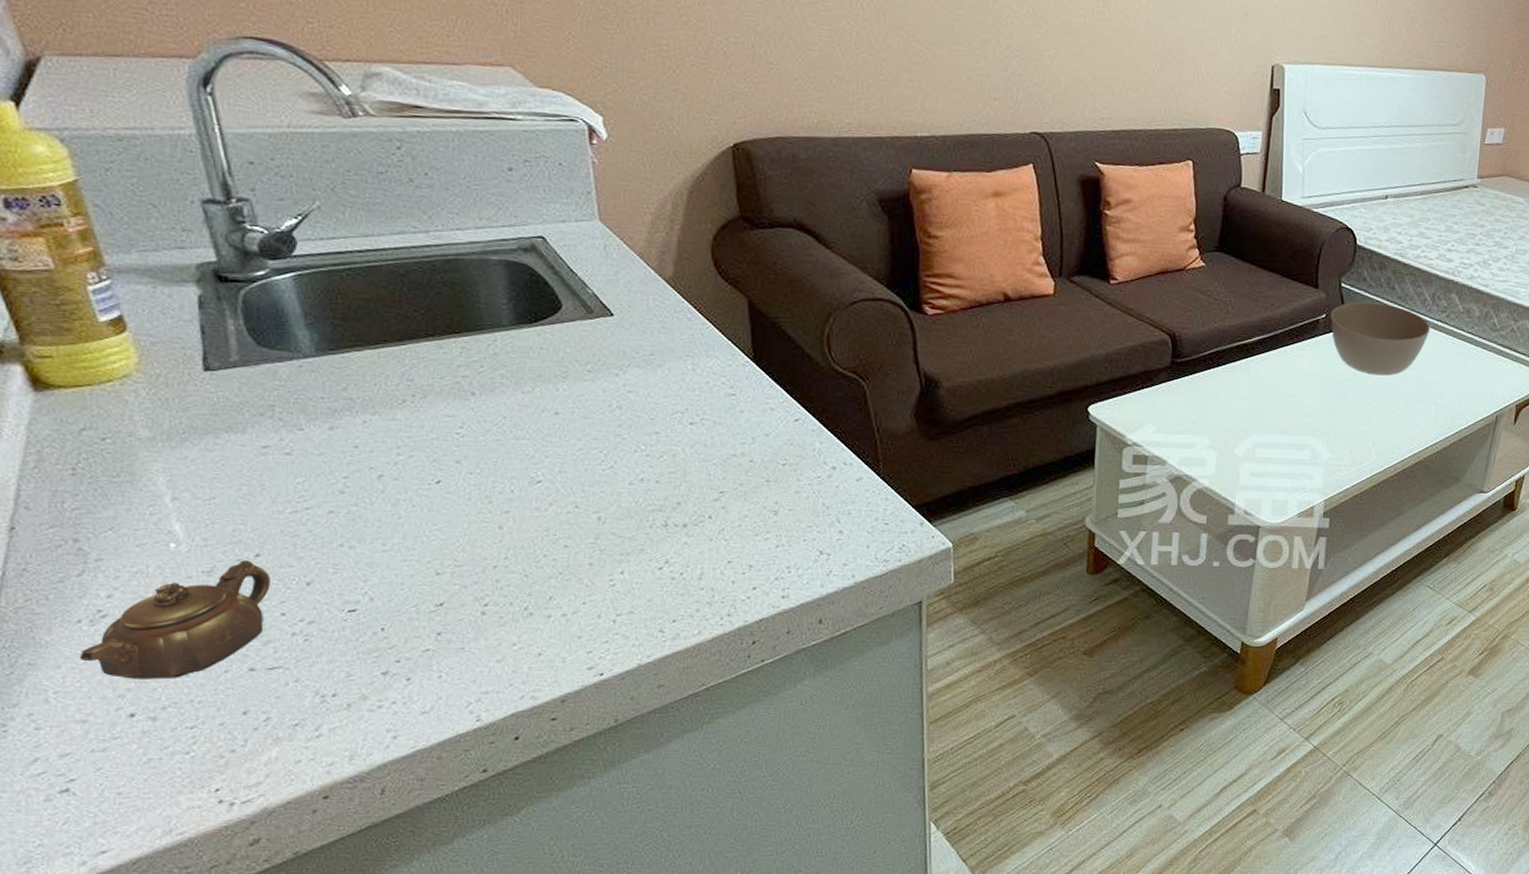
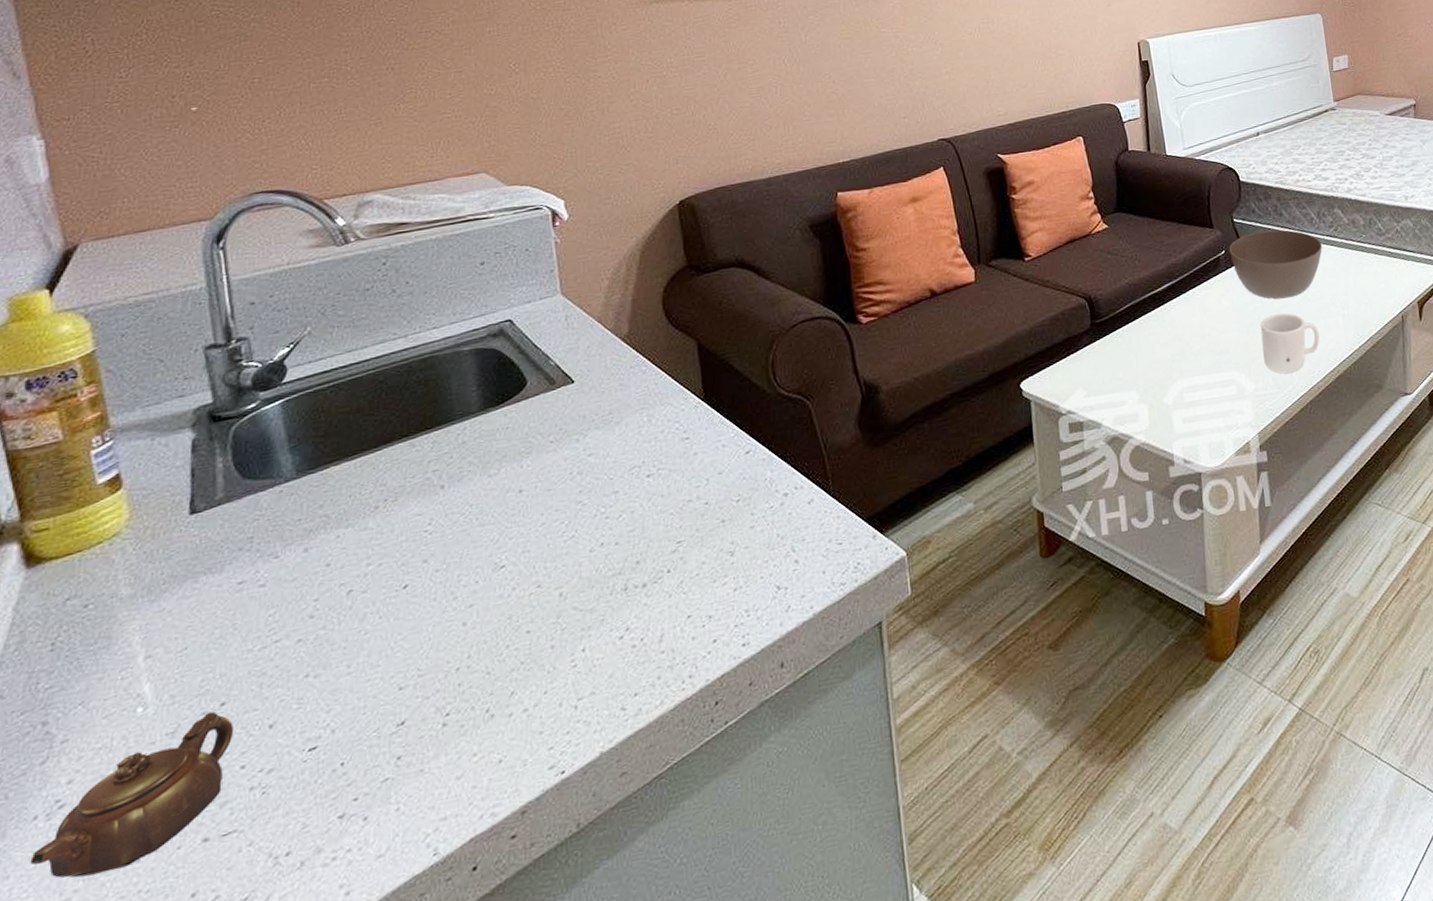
mug: none [1345,389,1407,450] -> present [1260,313,1320,374]

